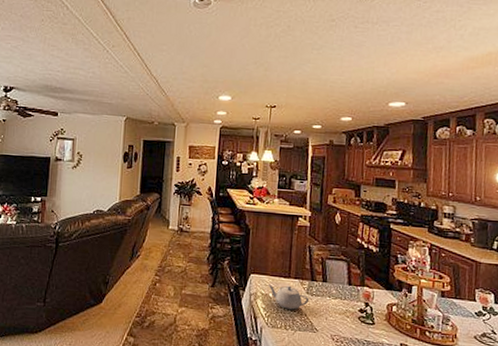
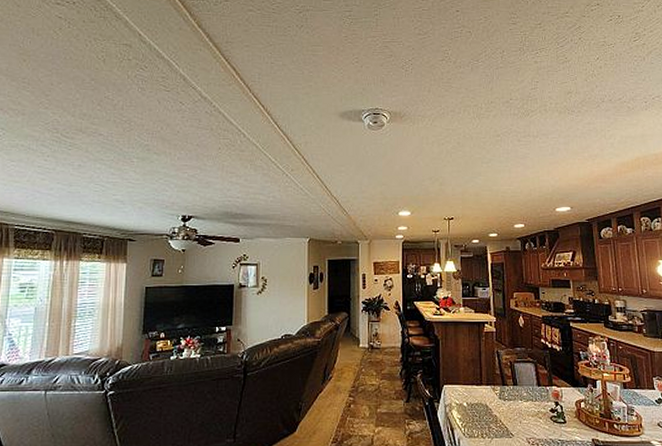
teapot: present [268,285,309,310] -> none [461,393,502,417]

